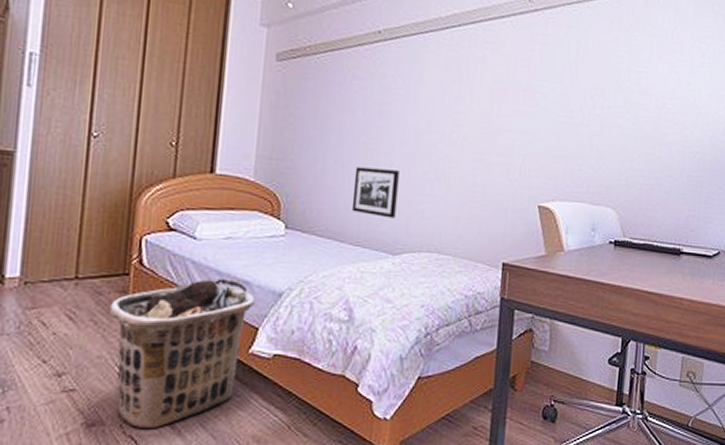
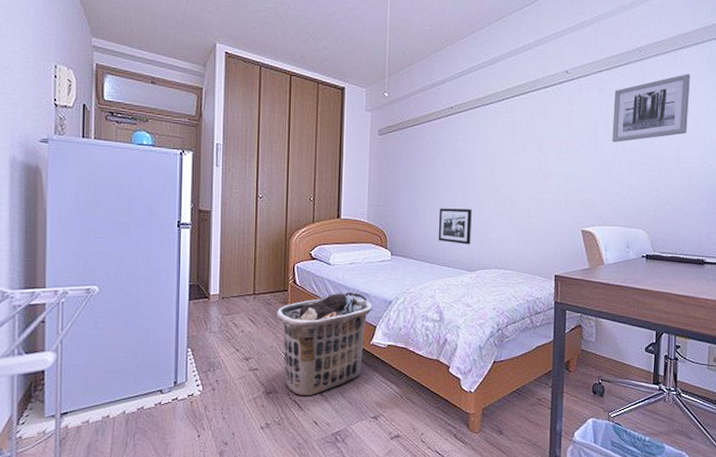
wall art: none [580,17,674,96] -> present [612,73,690,142]

